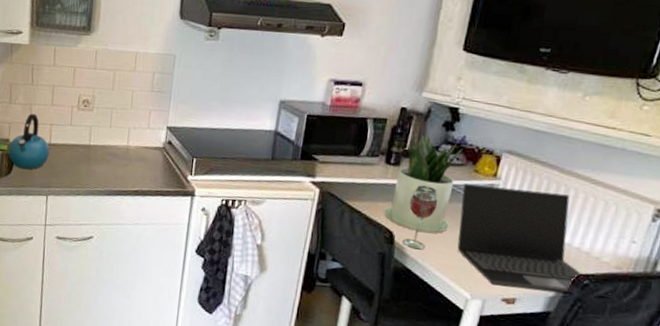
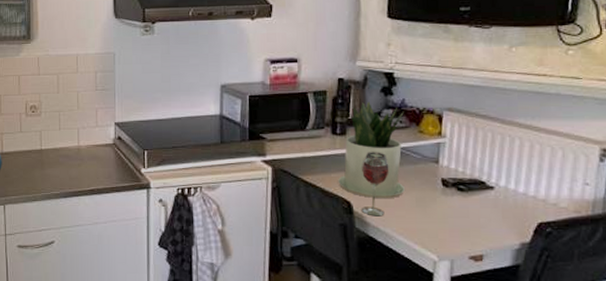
laptop: present [457,183,613,300] -> none [410,145,578,245]

